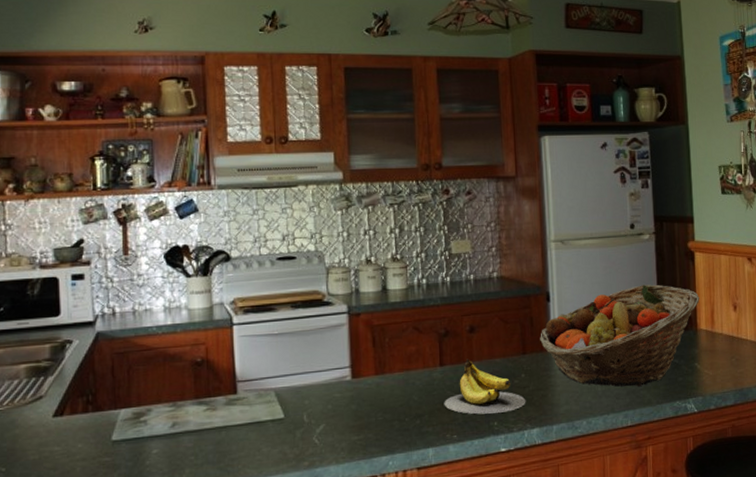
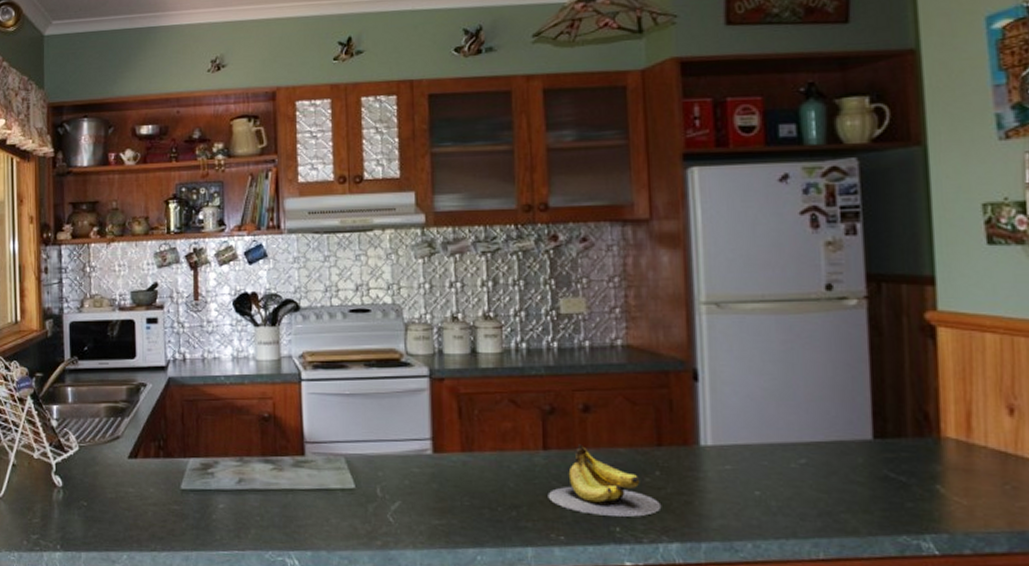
fruit basket: present [540,284,700,387] -> none [683,368,946,508]

